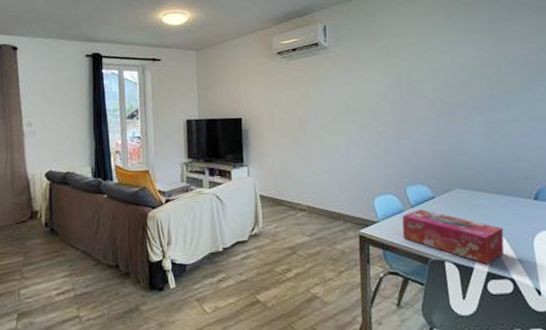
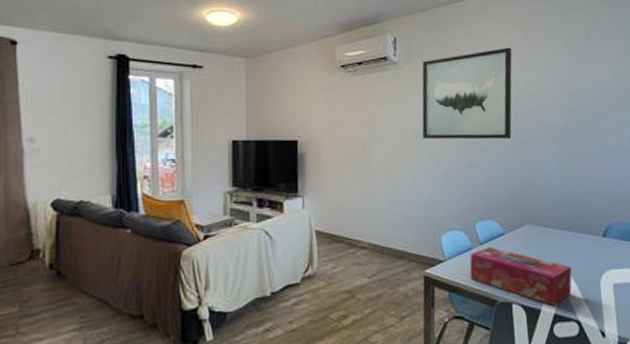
wall art: none [350,28,438,114] -> present [422,47,512,140]

